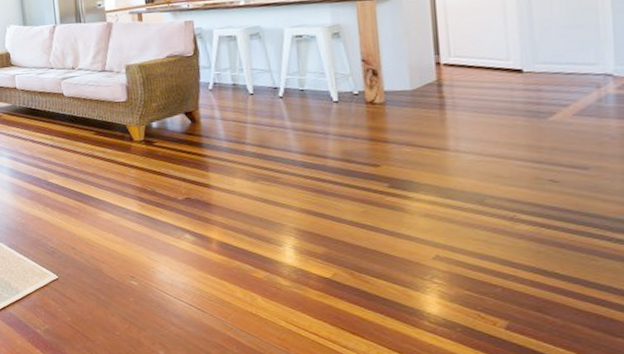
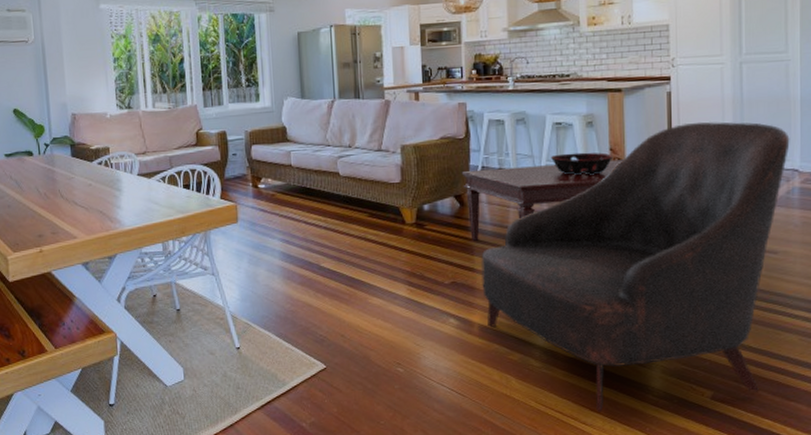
coffee table: none [191,70,379,157] -> present [461,159,624,241]
armchair: none [217,24,599,337] -> present [481,122,790,412]
decorative bowl: none [290,64,367,89] -> present [550,152,614,176]

